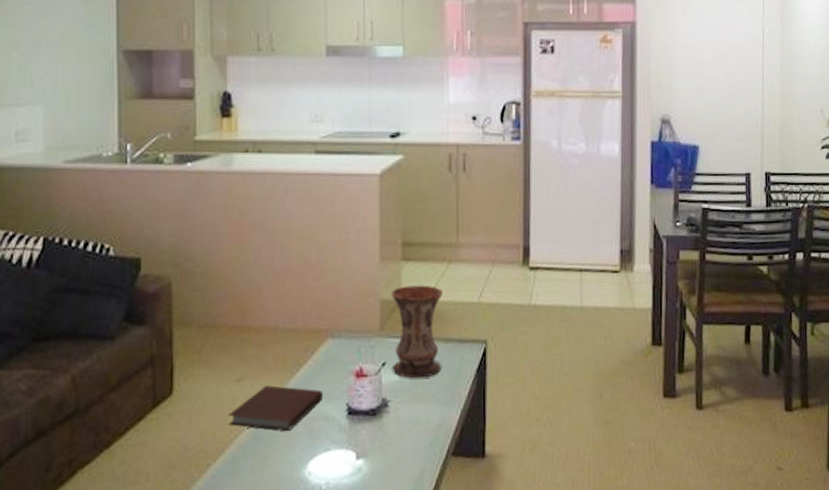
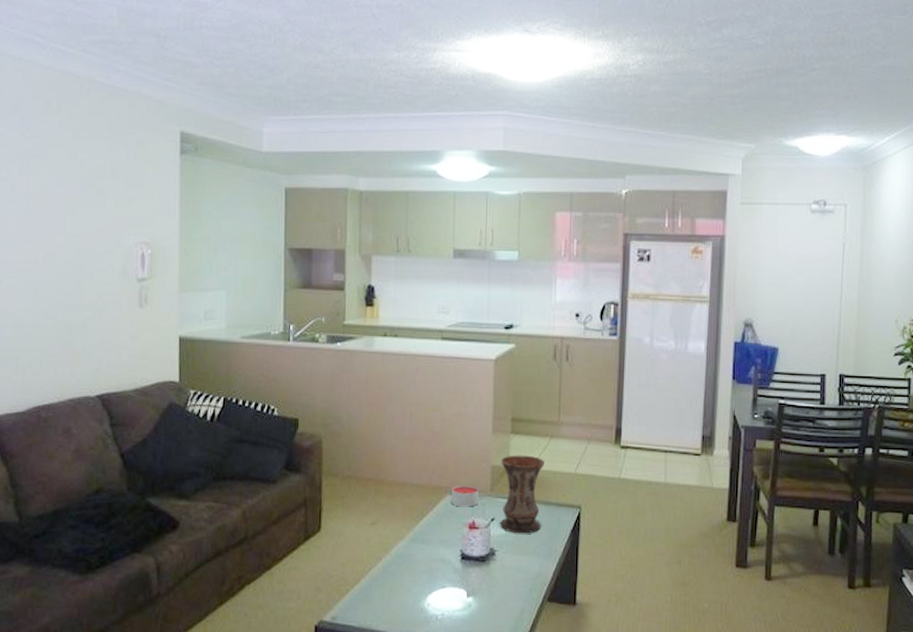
notebook: present [228,385,322,432] -> none [364,530,441,569]
candle: none [333,325,366,352] -> present [451,485,479,507]

